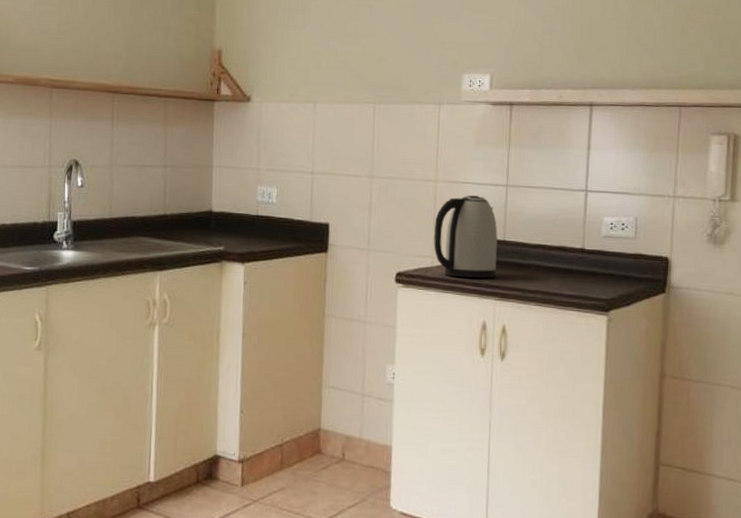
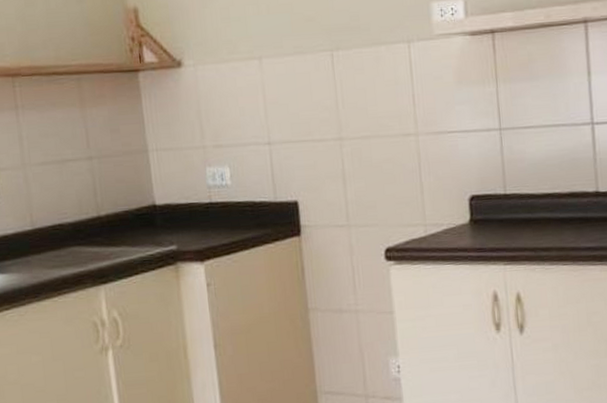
kettle: present [433,195,498,278] -> none [422,145,501,245]

